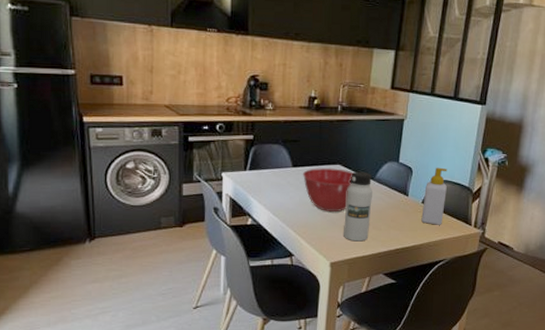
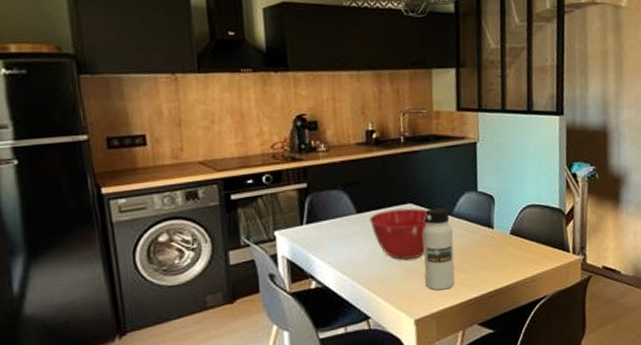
soap bottle: present [421,167,447,225] -> none [511,190,537,258]

